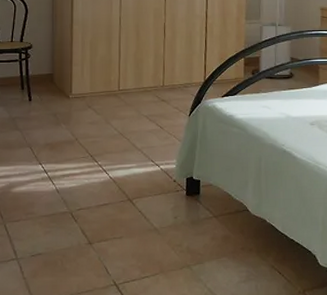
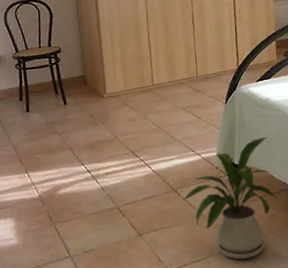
house plant: none [136,154,233,280] -> present [181,137,277,260]

